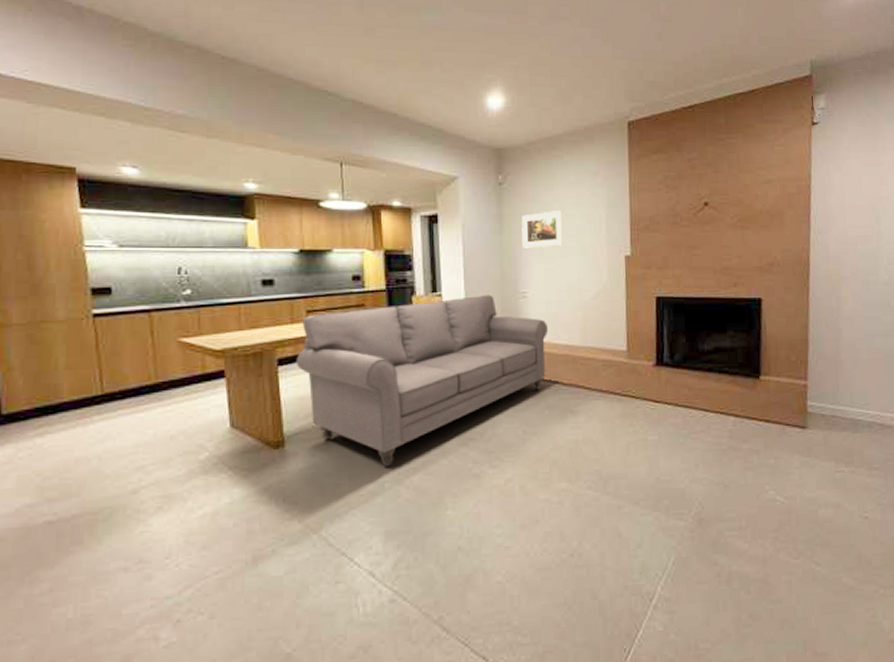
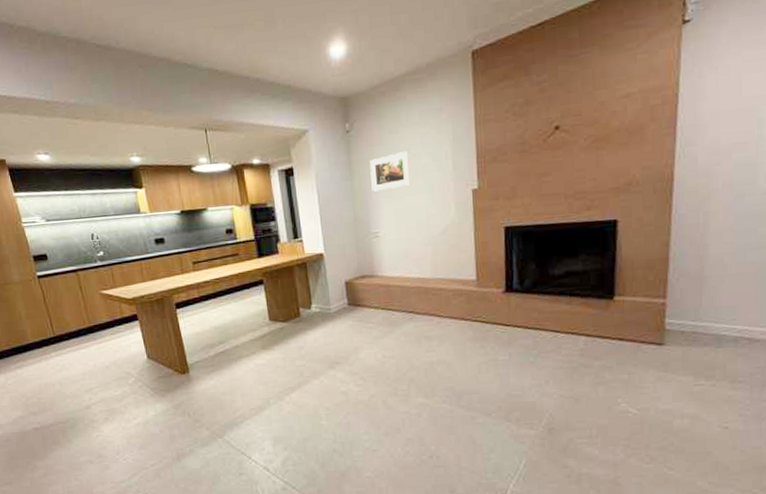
sofa: present [296,295,548,467] -> none [189,237,400,387]

